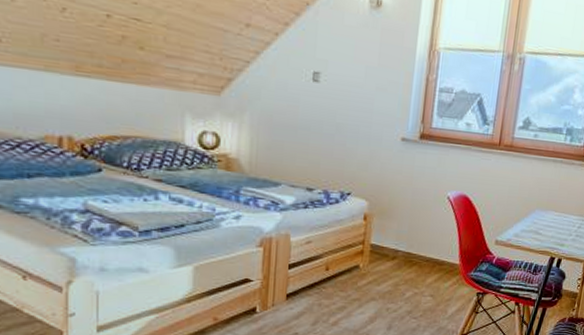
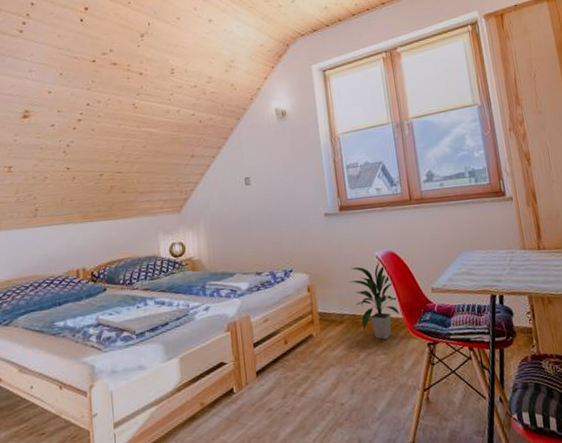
indoor plant: none [412,201,460,282] -> present [349,260,399,340]

